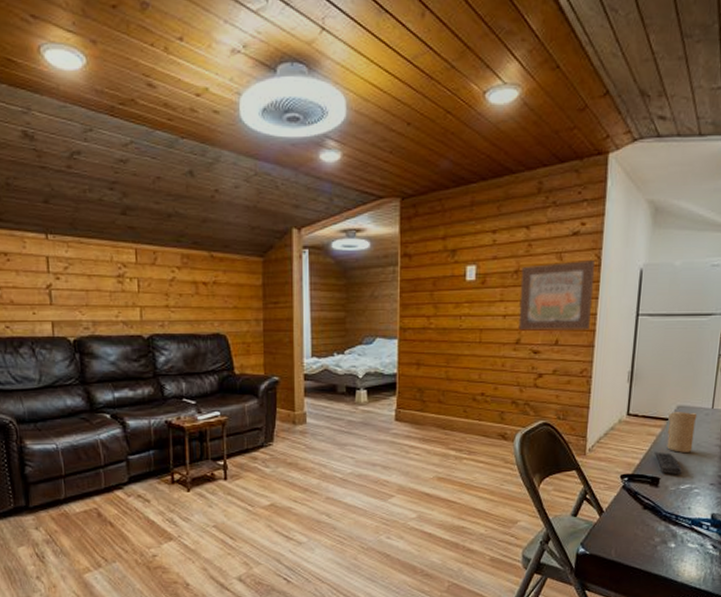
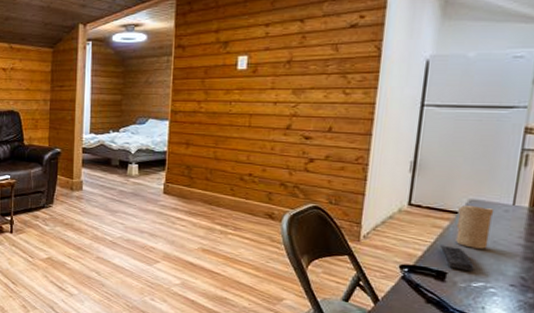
wall art: present [518,260,594,331] -> none [289,52,374,119]

